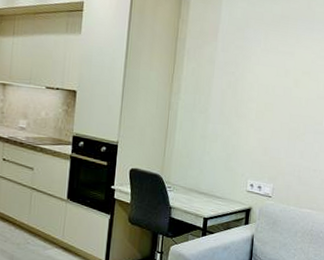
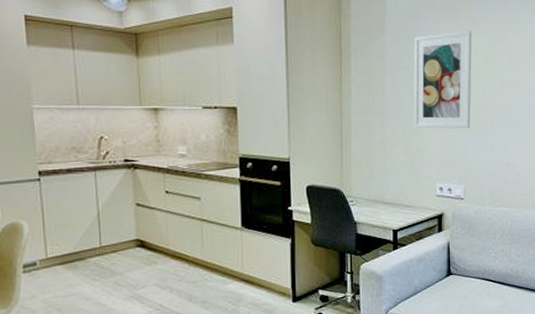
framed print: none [233,45,296,134] -> present [413,30,472,129]

